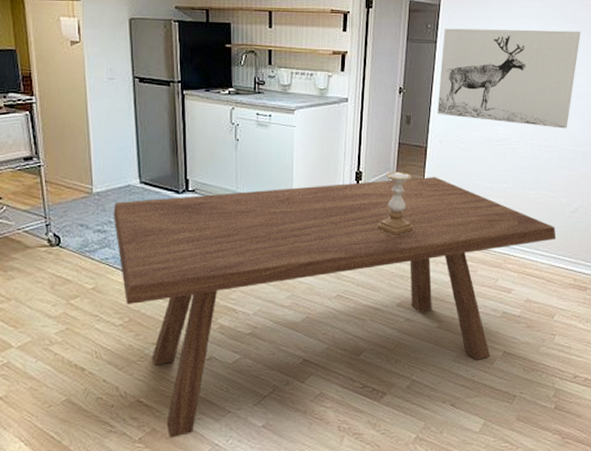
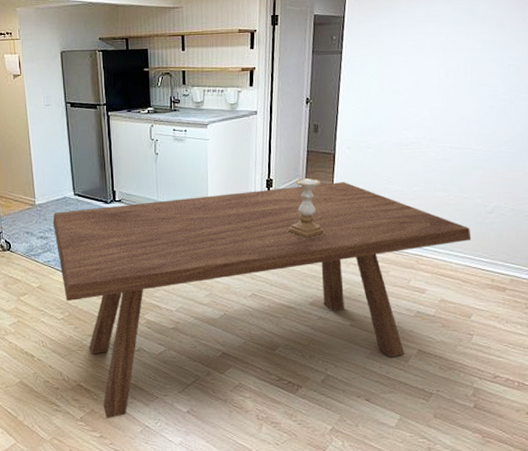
wall art: present [437,28,581,129] -> none [344,31,494,130]

